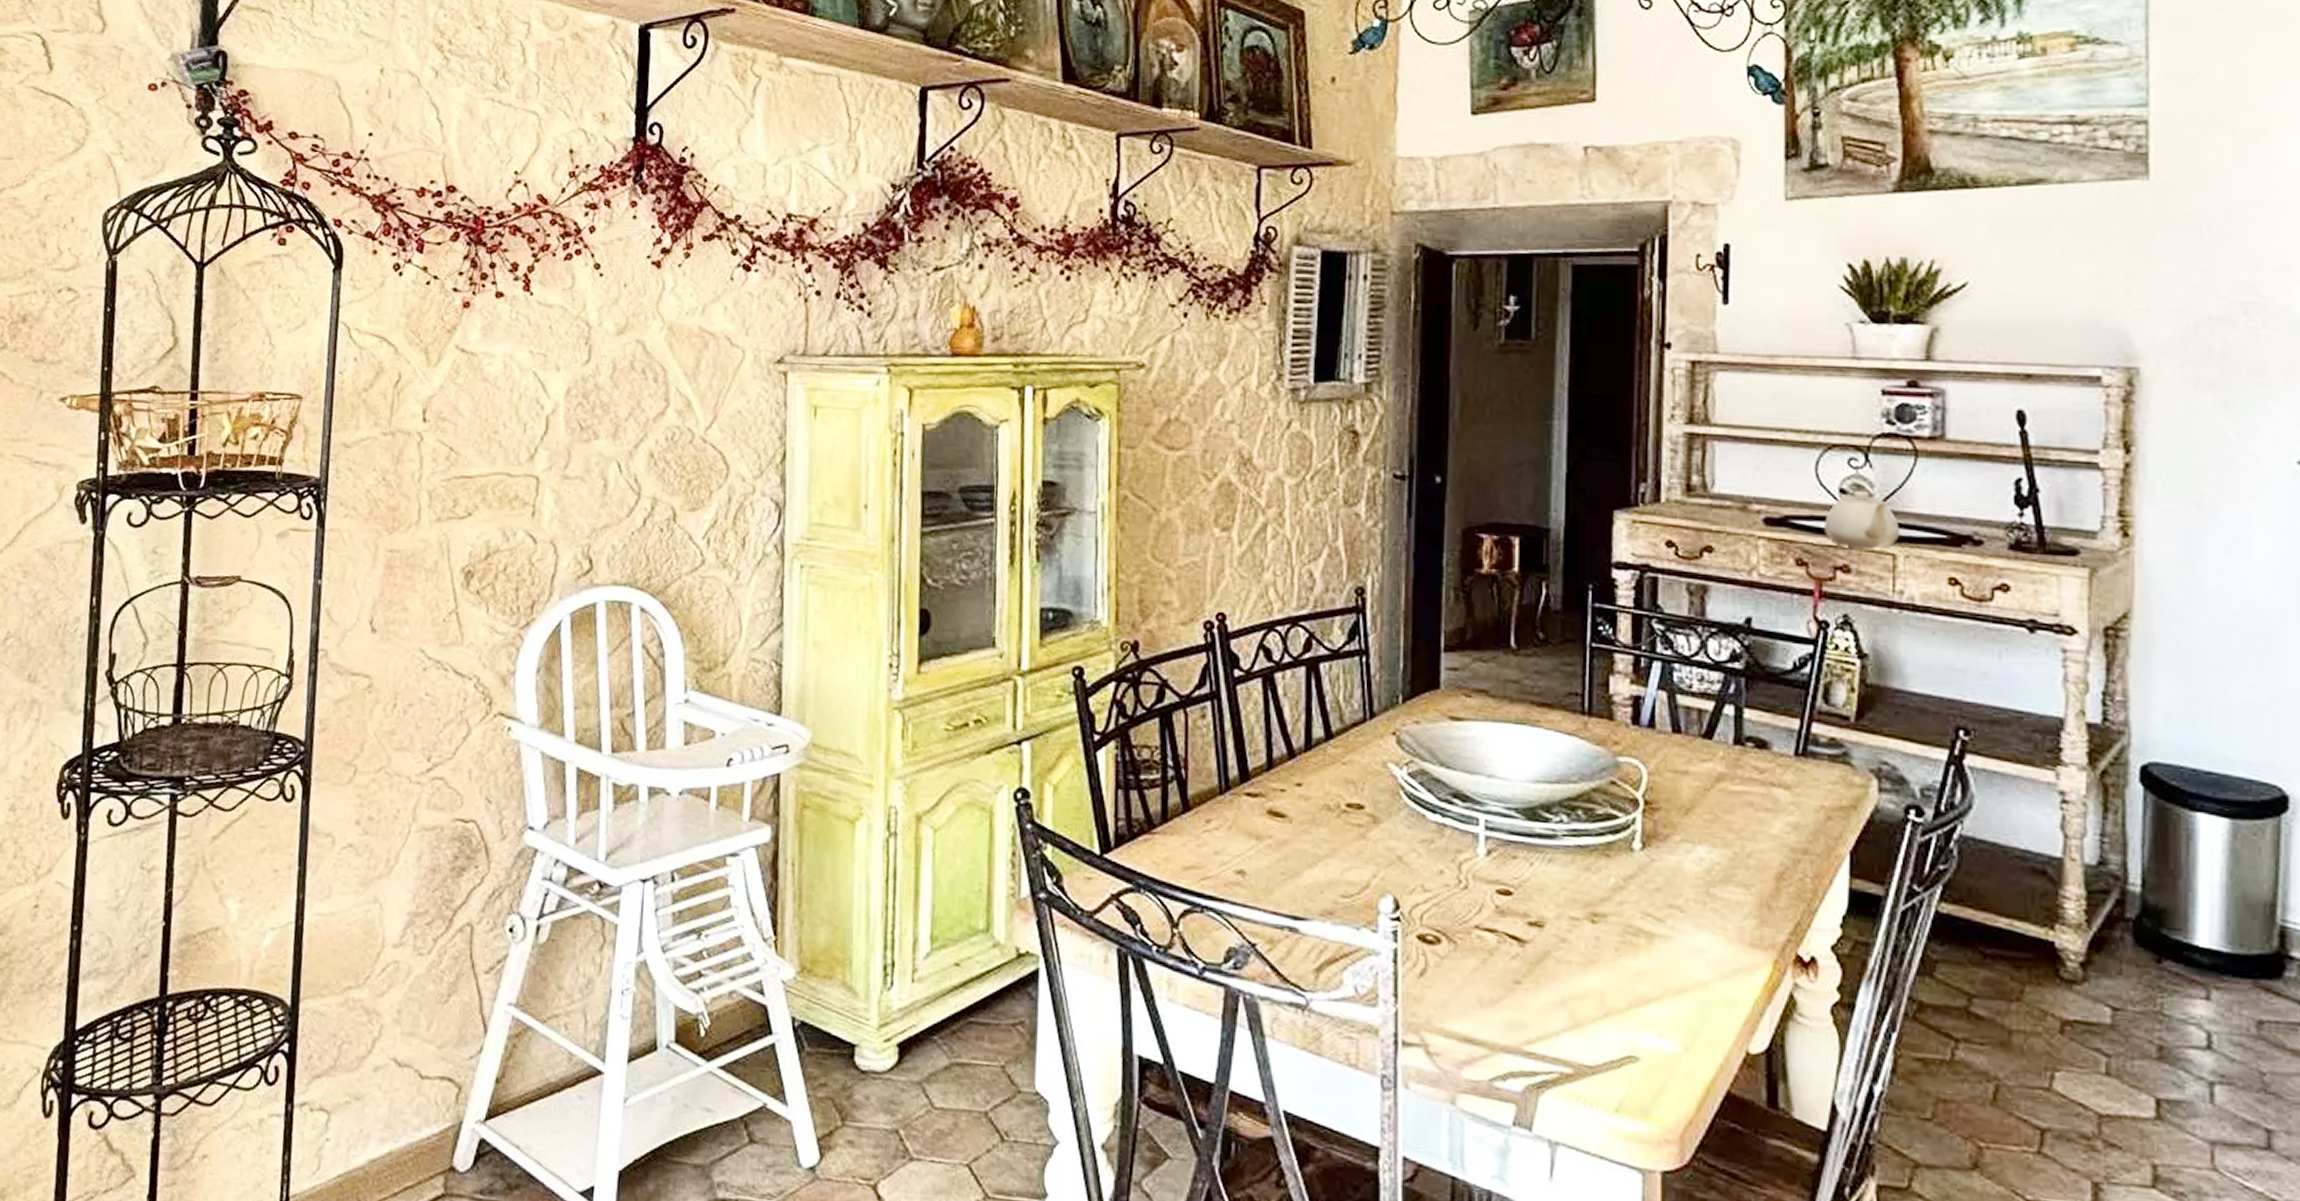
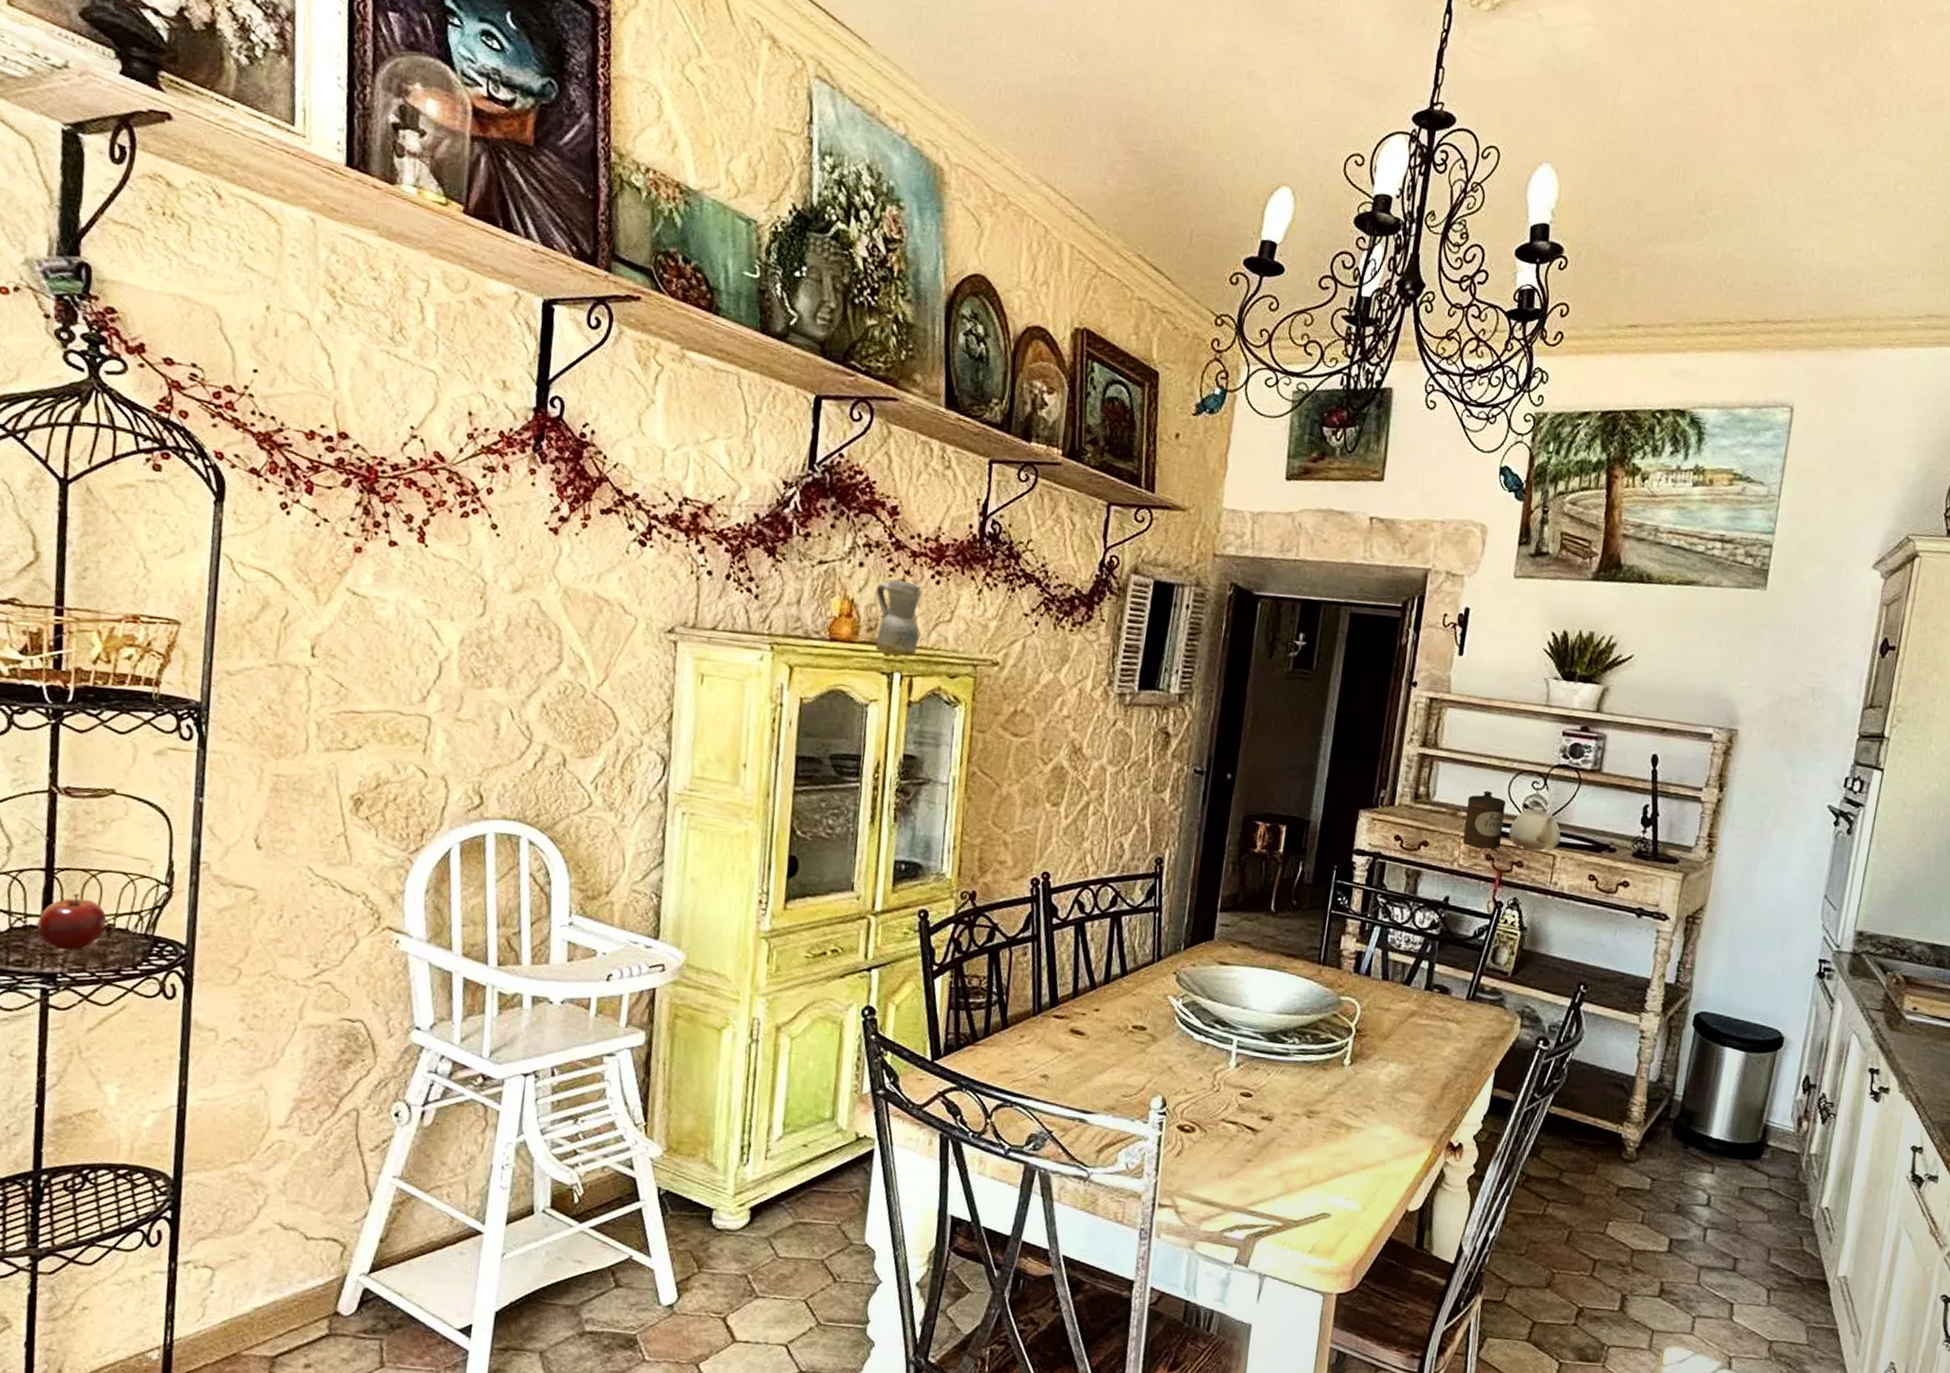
apple: none [168,689,232,751] -> present [37,893,107,950]
ceramic pitcher: none [999,280,1051,367] -> present [875,579,921,657]
canister: none [1761,474,1815,551] -> present [1463,790,1507,849]

